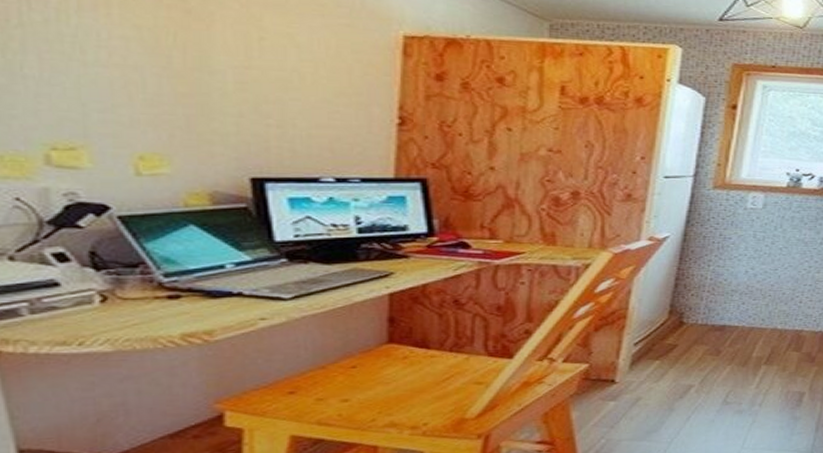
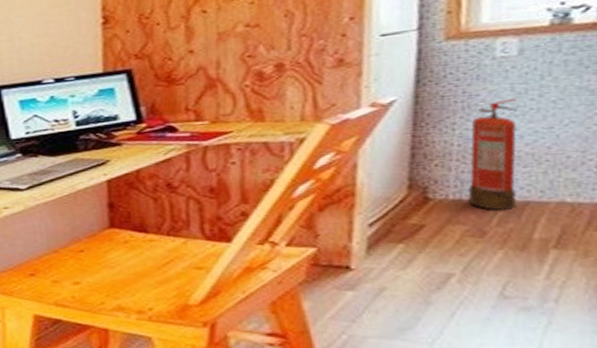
fire extinguisher: none [712,243,756,334] -> present [468,98,517,210]

